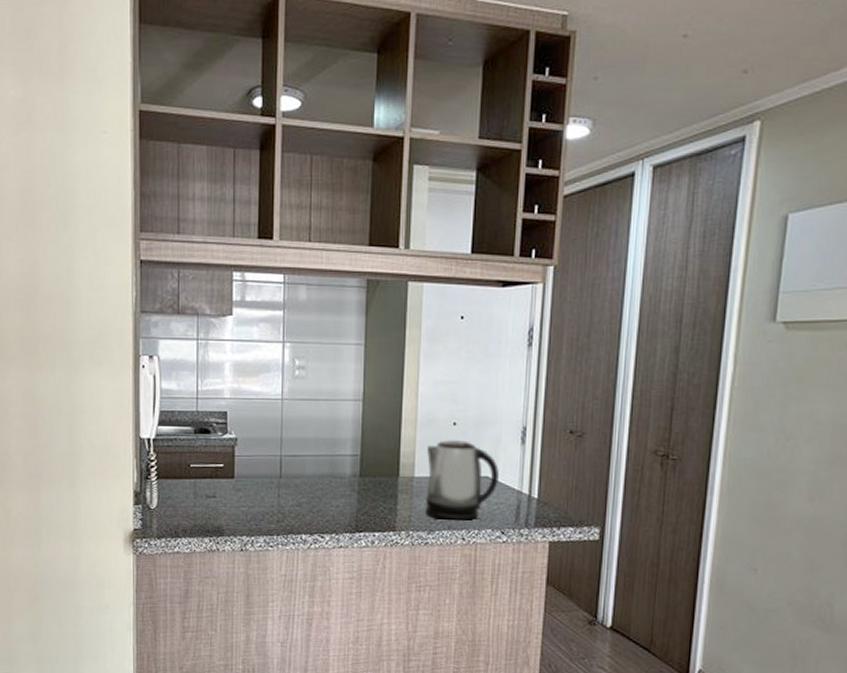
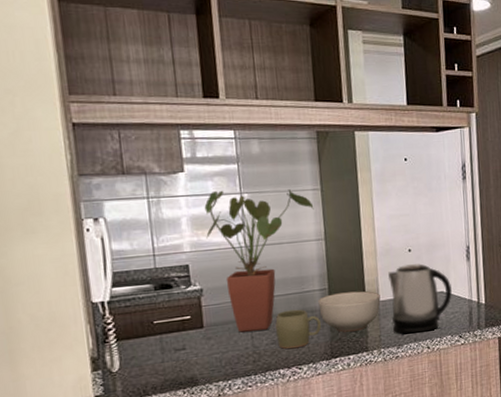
house plant: none [246,337,355,491] -> present [204,189,314,333]
mug: none [303,472,349,515] -> present [275,309,322,349]
bowl: none [348,461,416,507] -> present [318,291,381,333]

